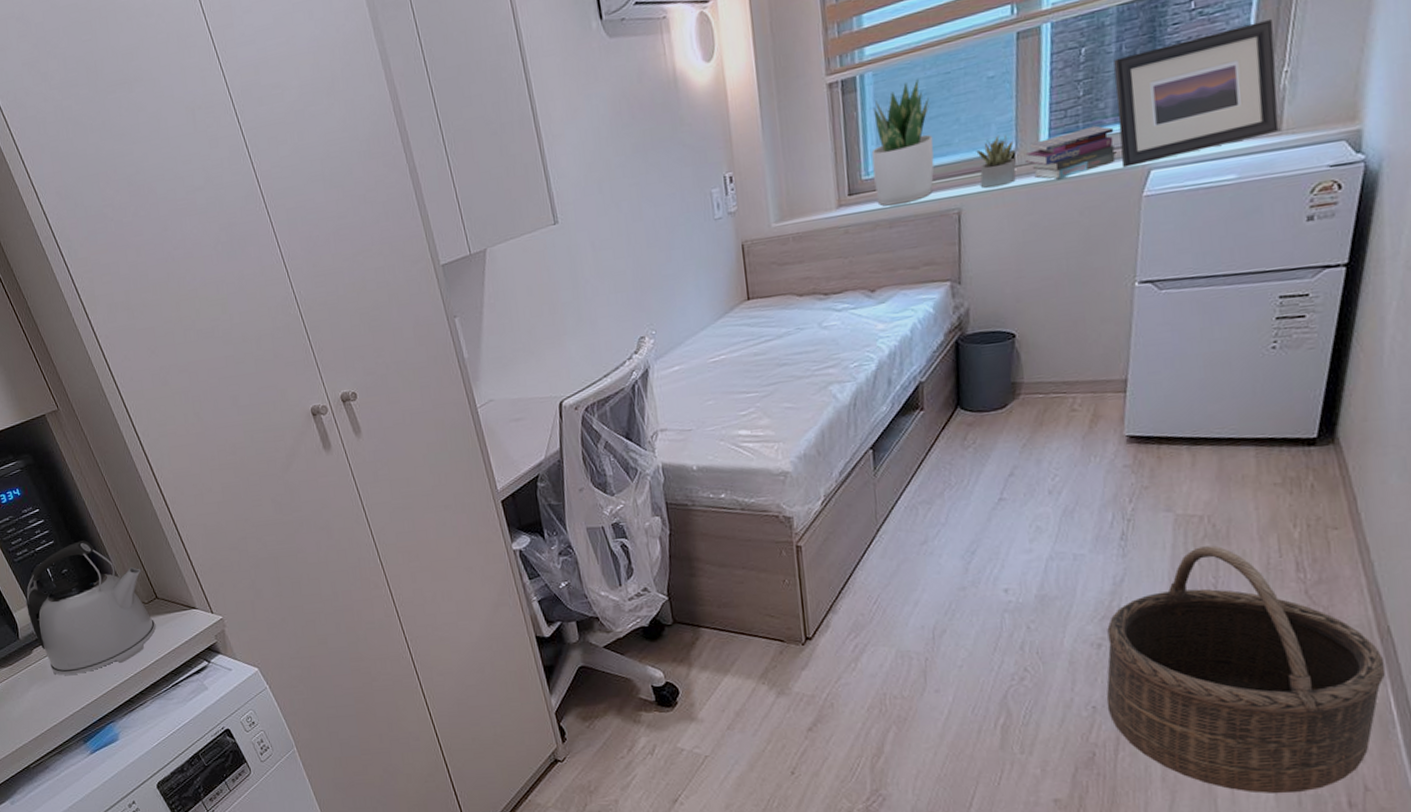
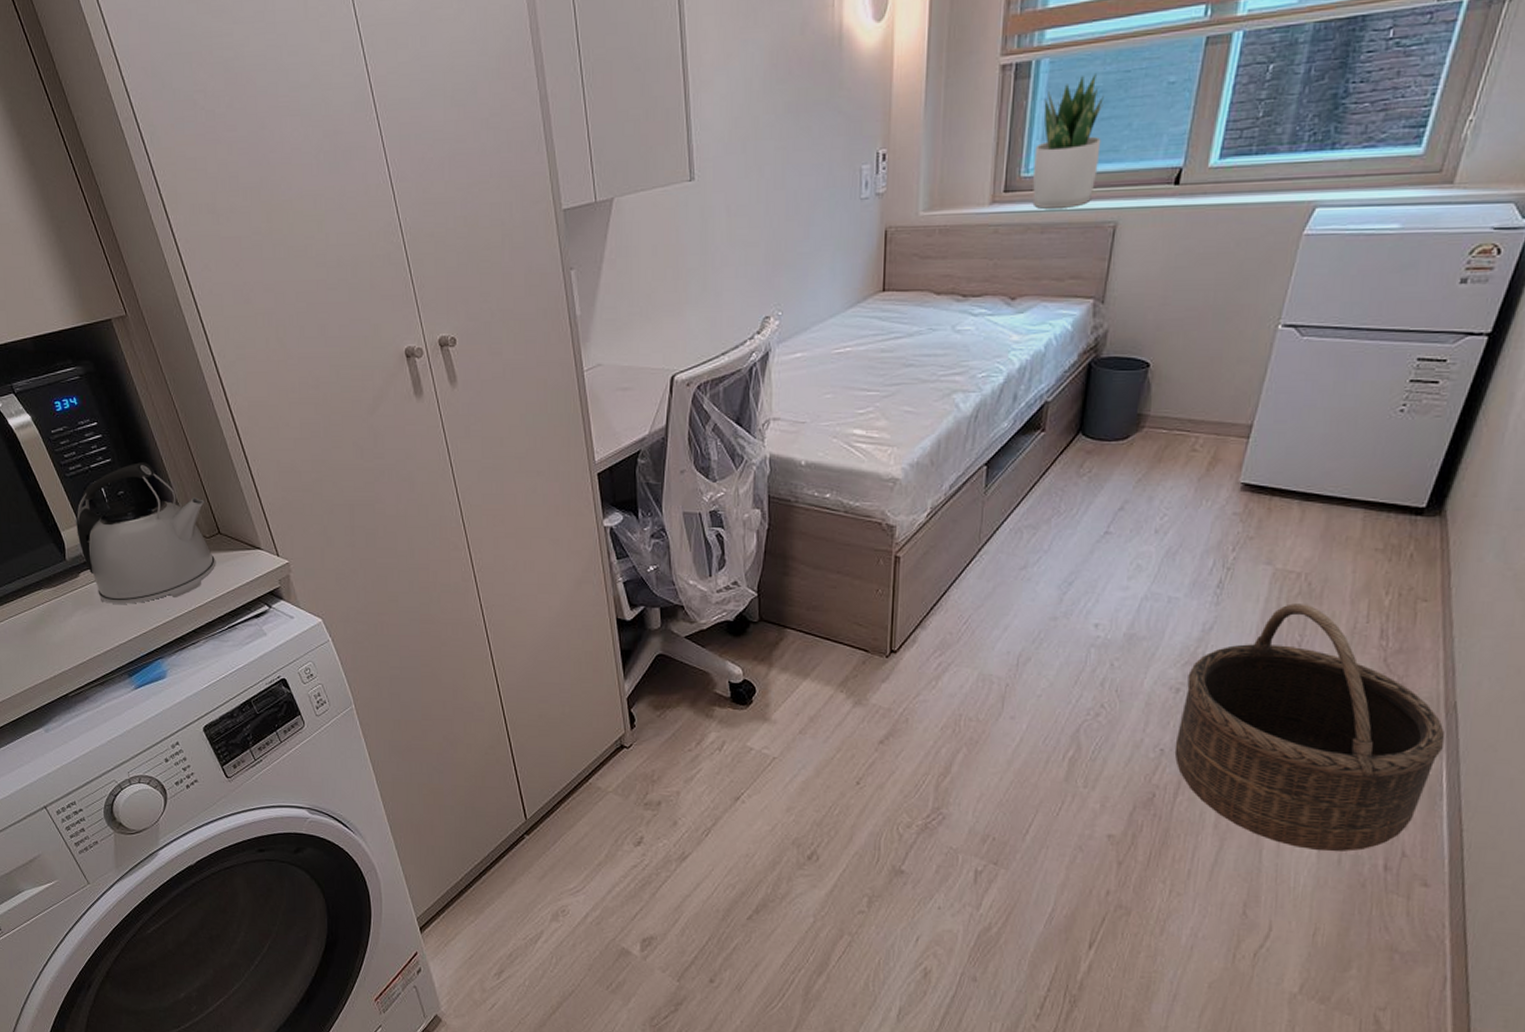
succulent plant: present [976,135,1018,189] -> none [1142,147,1186,205]
books: present [1025,125,1116,180] -> none [1192,151,1287,205]
picture frame: present [1114,19,1279,168] -> none [1289,61,1469,201]

